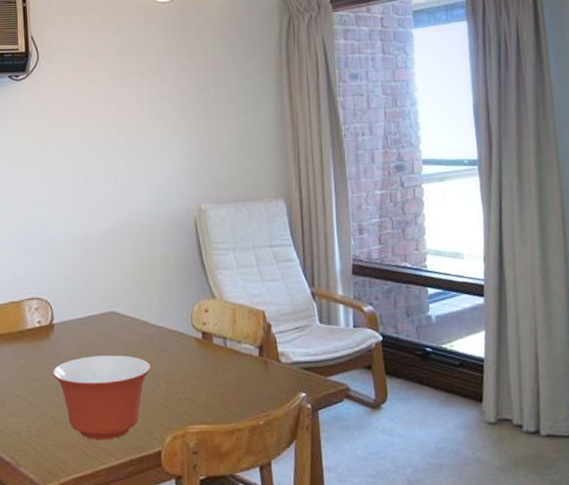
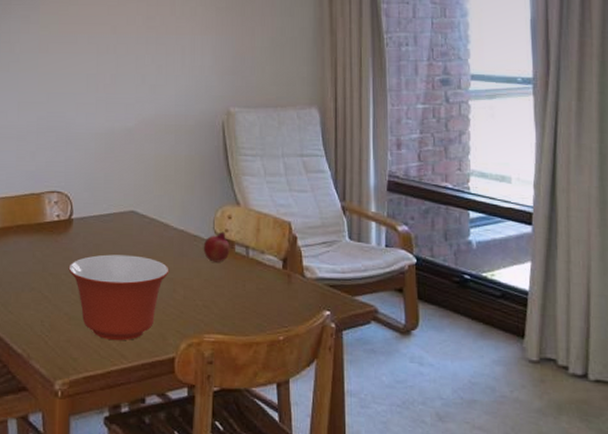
fruit: none [182,325,209,355] -> present [203,231,230,262]

